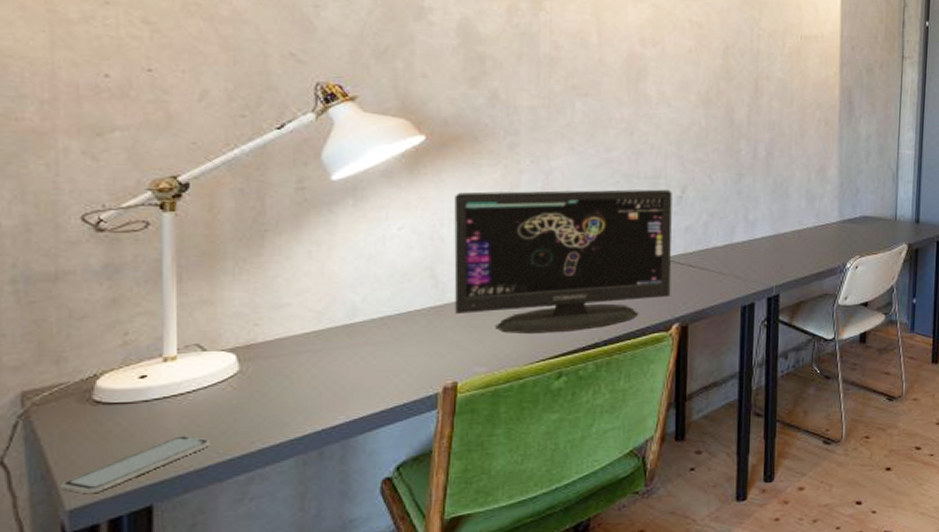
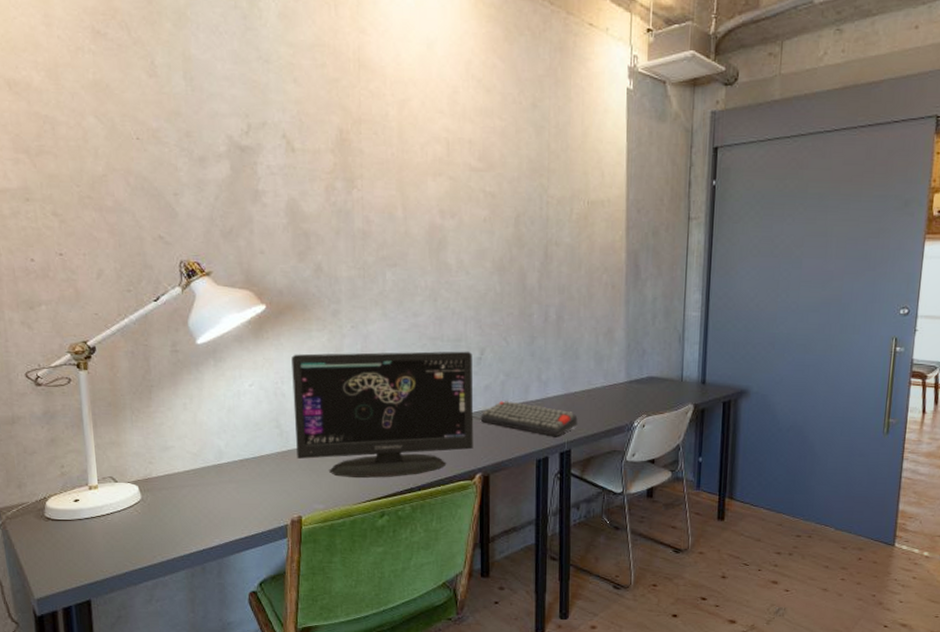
smartphone: present [61,435,210,495] -> none [30,548,125,588]
keyboard: none [679,243,787,280] -> present [480,401,578,436]

